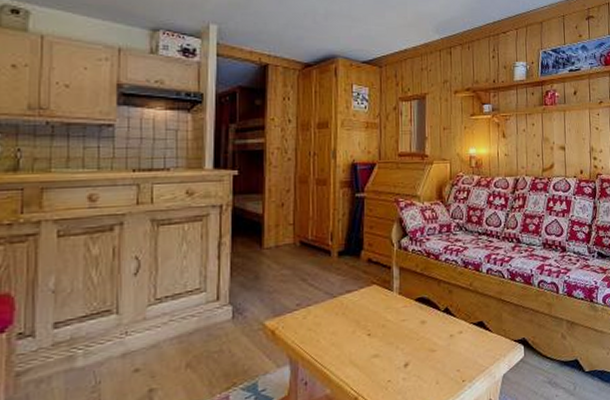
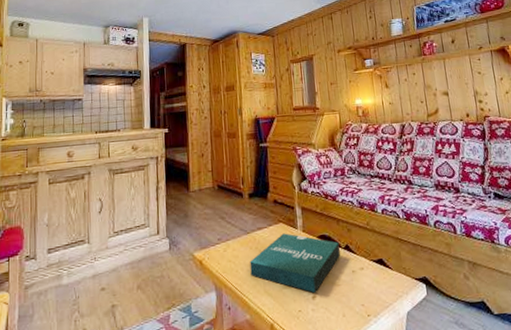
pizza box: none [334,296,439,360] -> present [250,233,340,293]

